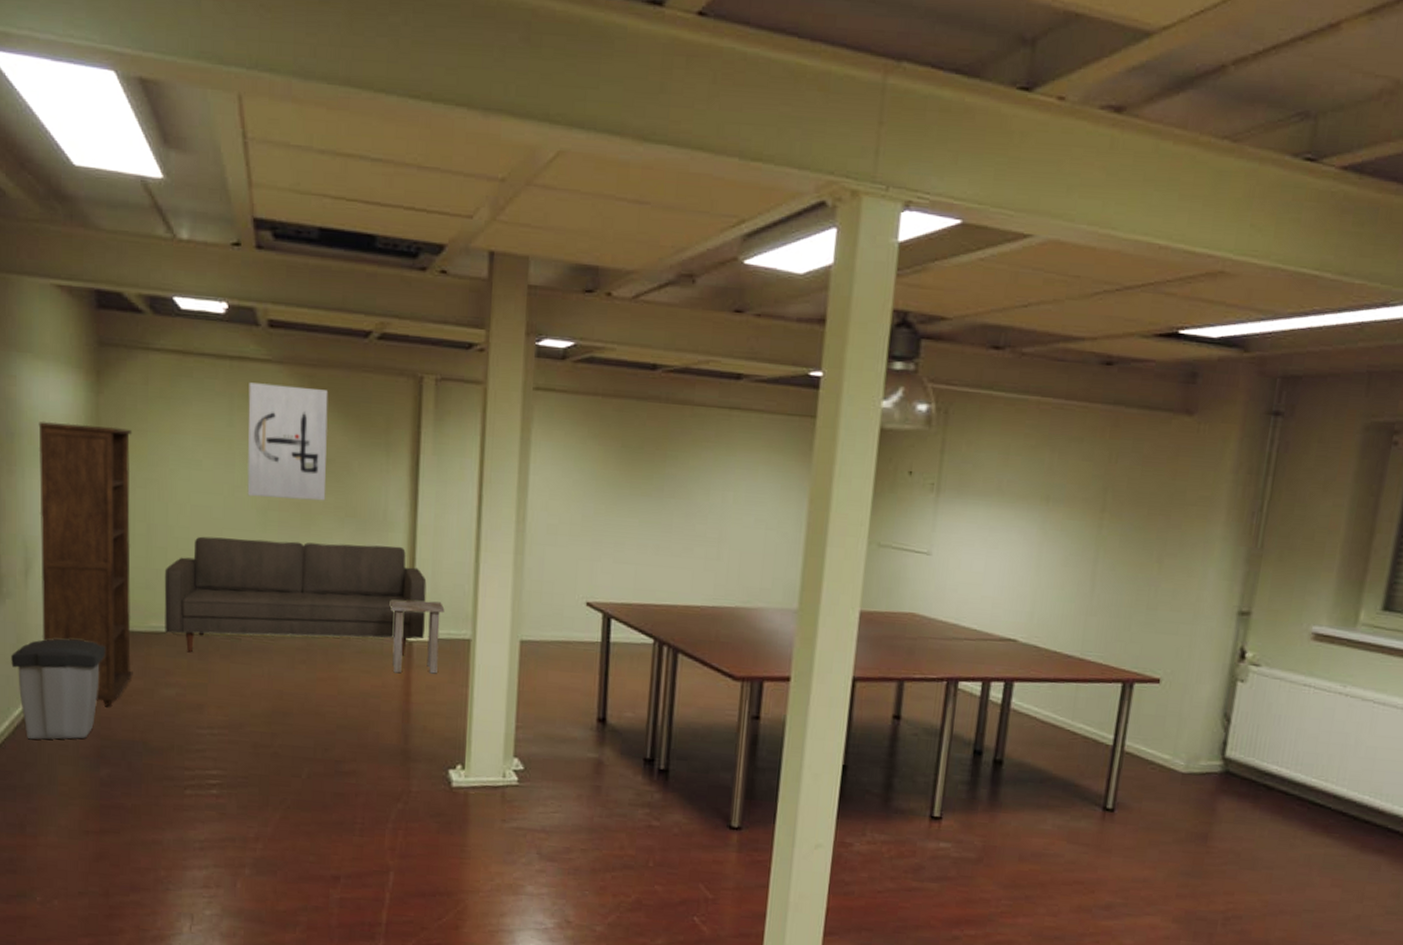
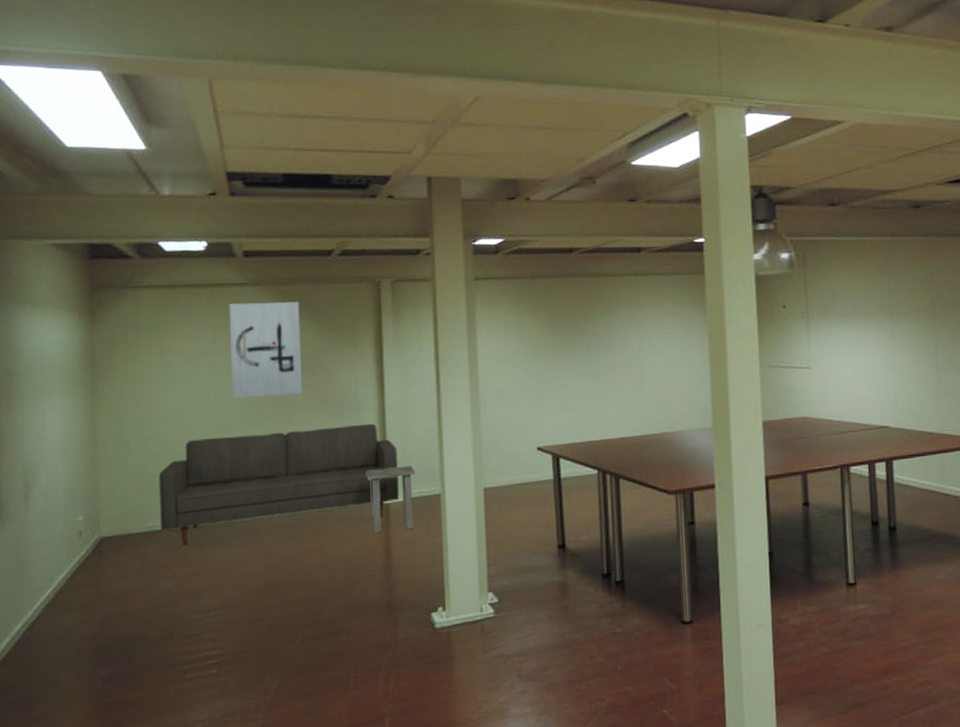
trash can: present [11,638,105,740] -> none [12,549,104,652]
bookcase: present [38,421,133,706] -> none [37,356,132,607]

